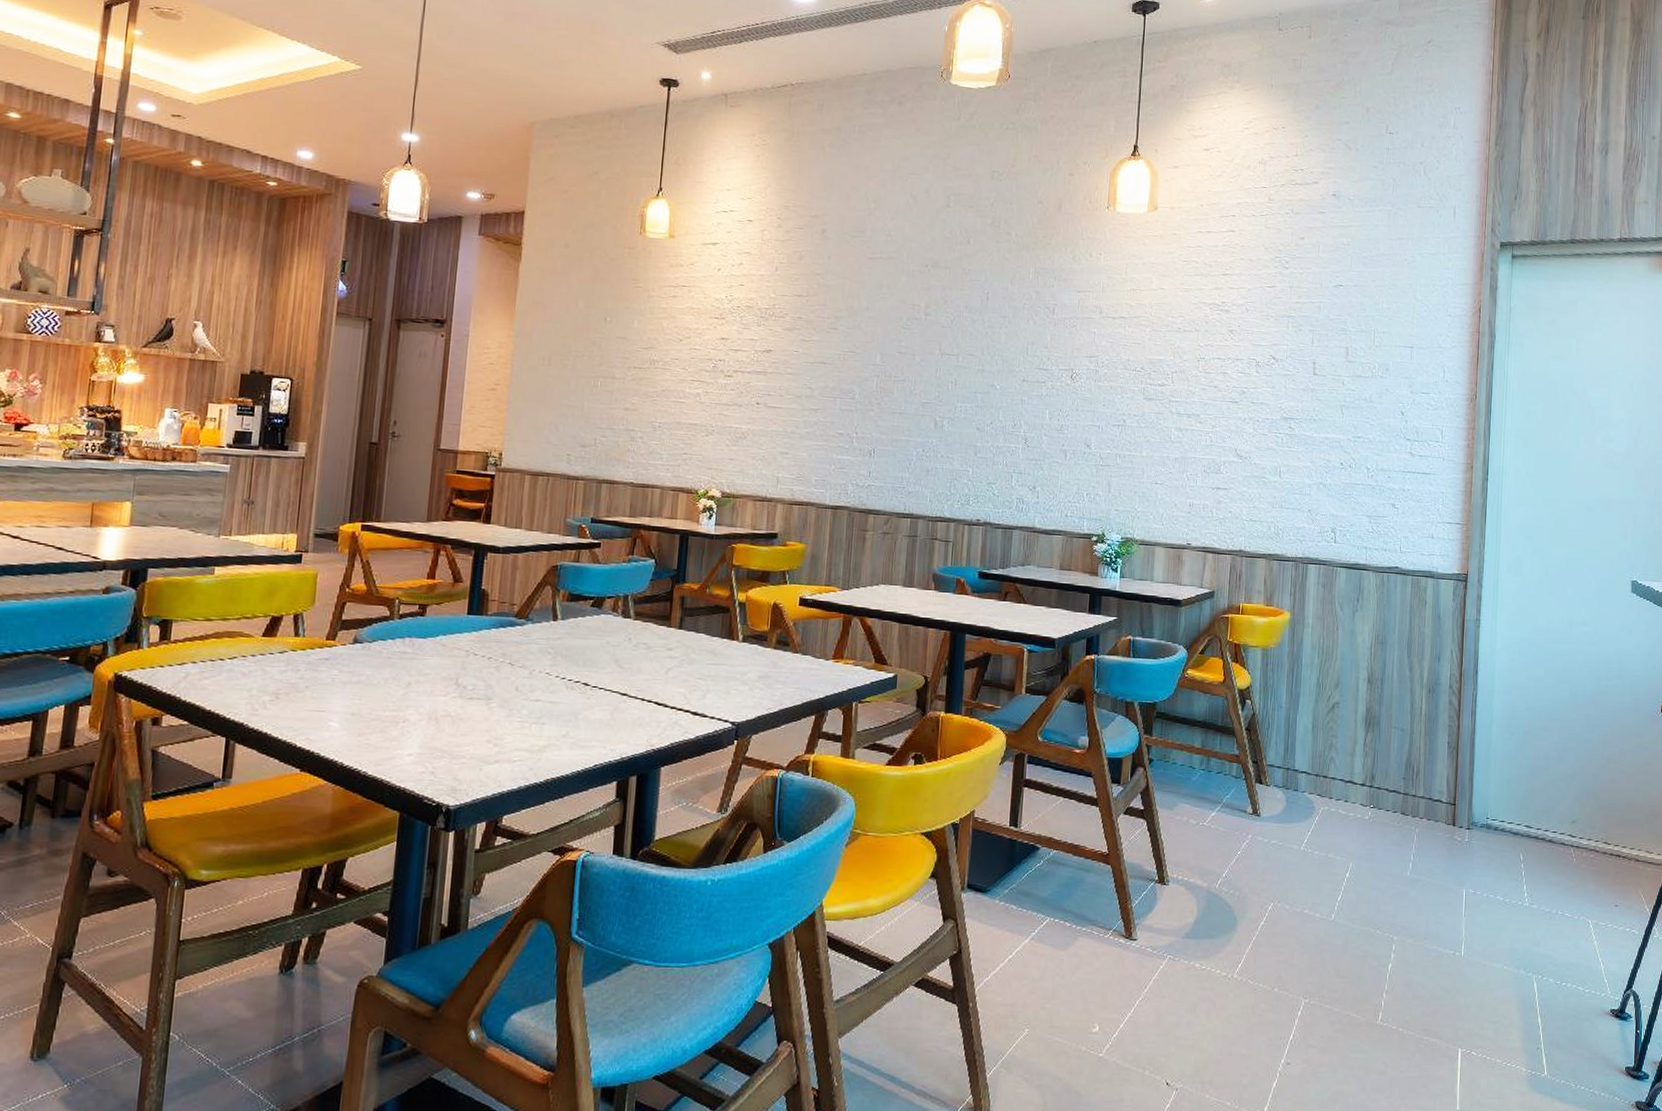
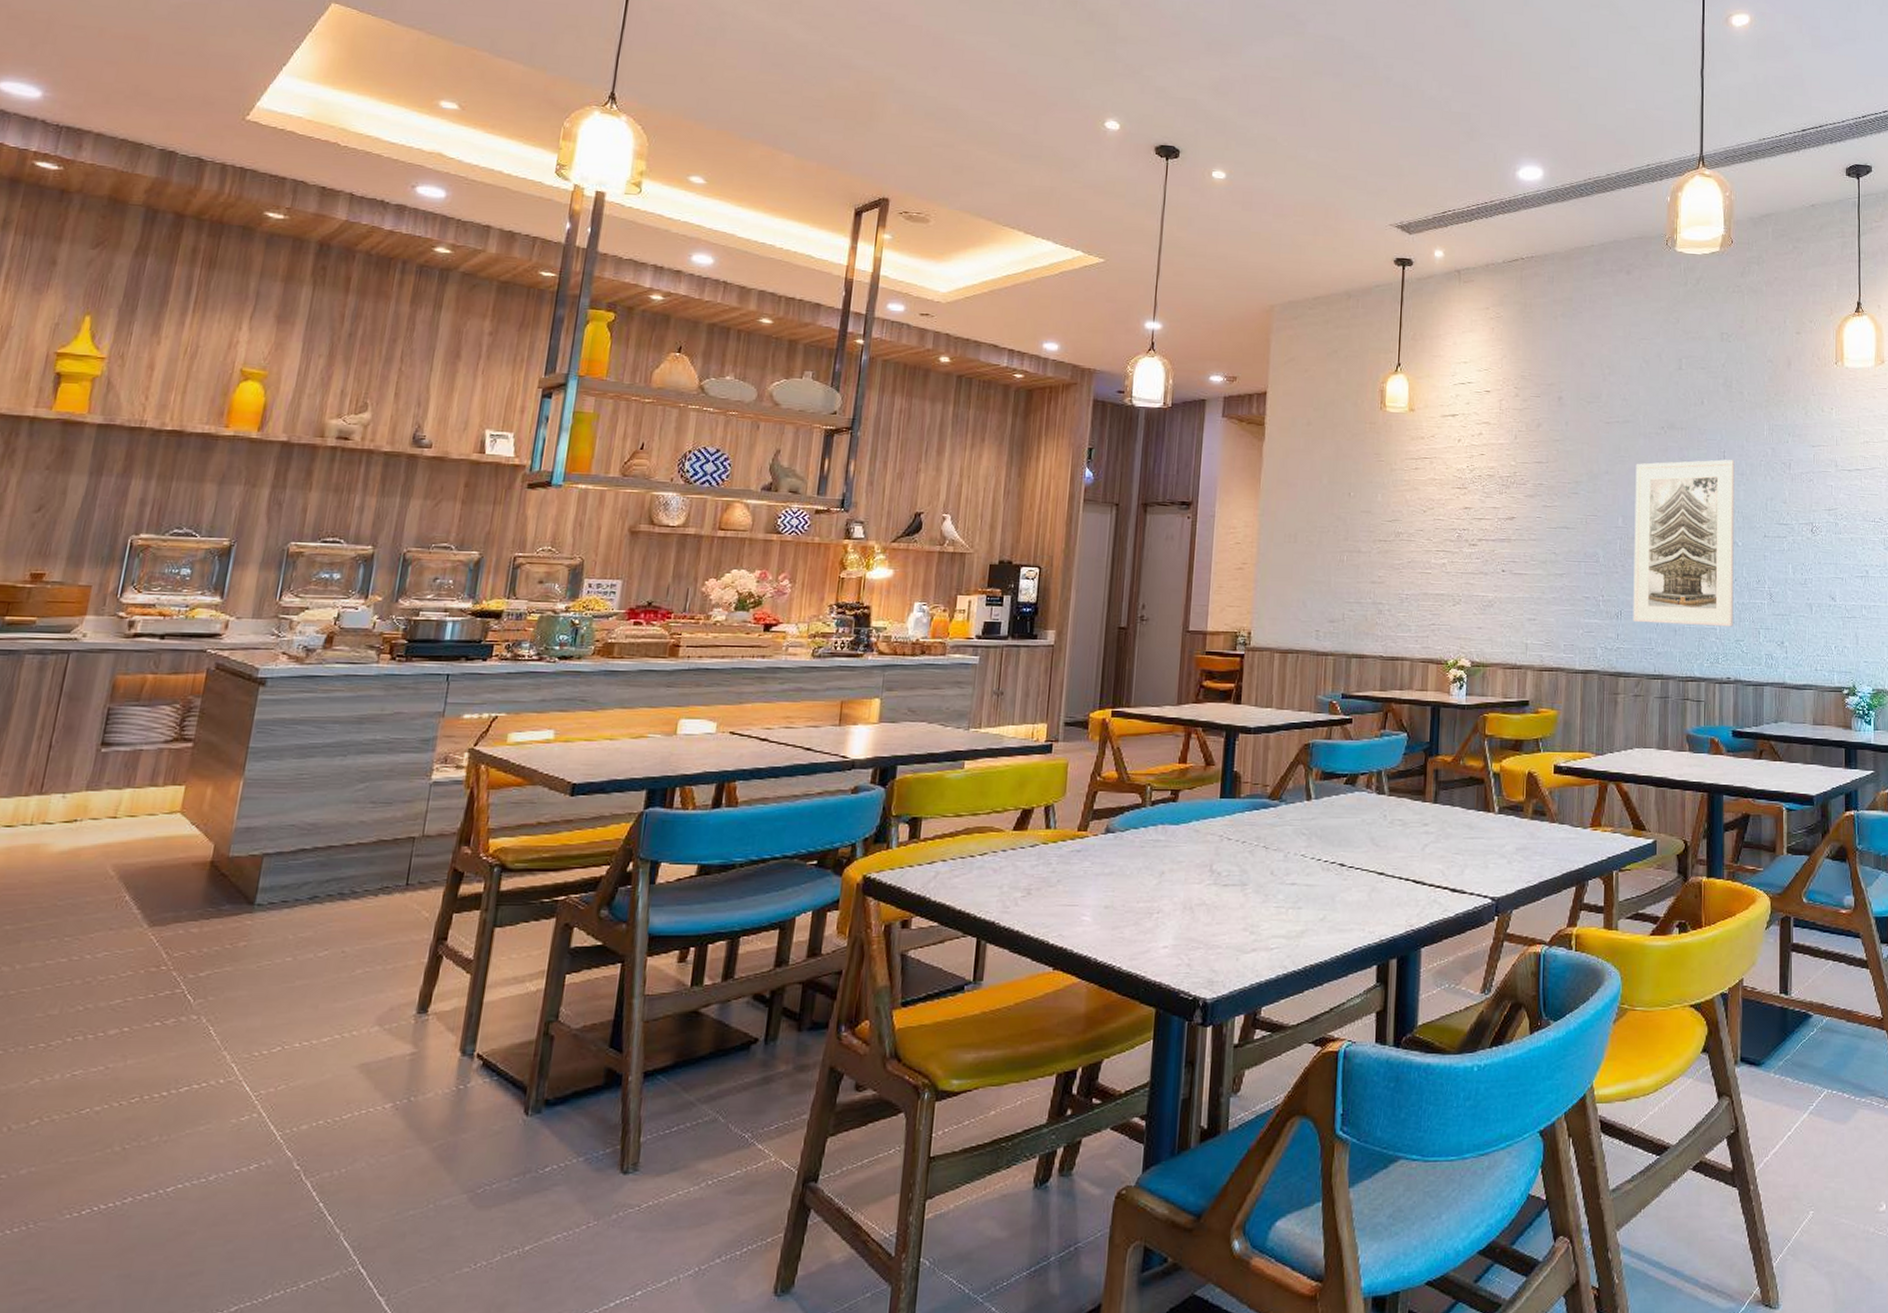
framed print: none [885,301,998,470] -> present [1633,459,1735,627]

